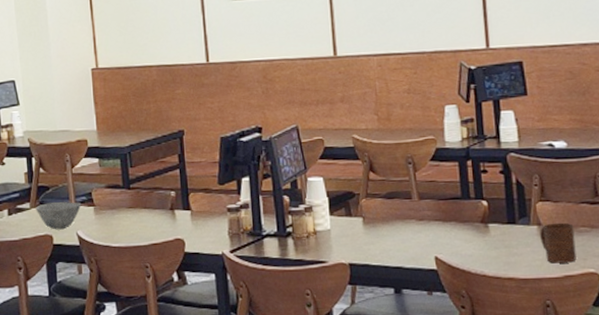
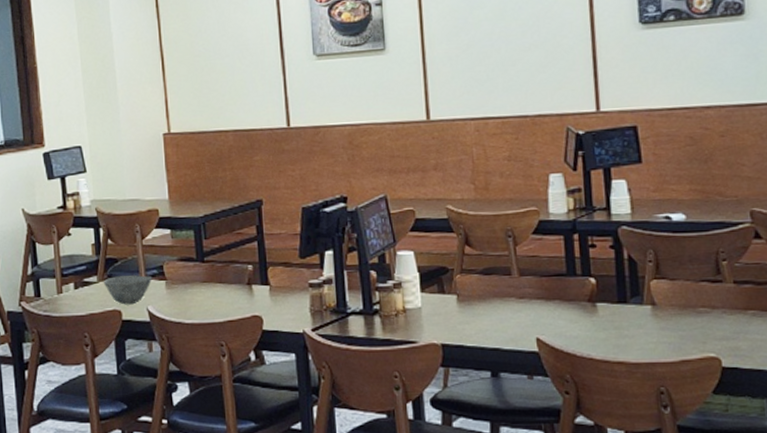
cup: present [540,222,577,264] -> none [654,302,695,347]

